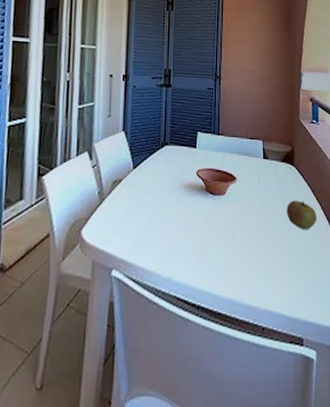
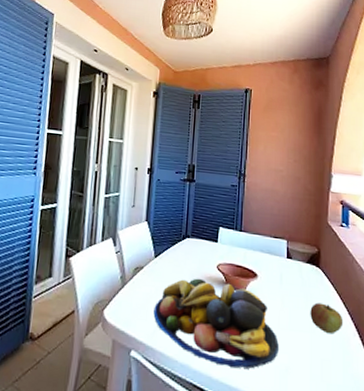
fruit bowl: none [134,186,259,274] -> present [153,278,279,369]

